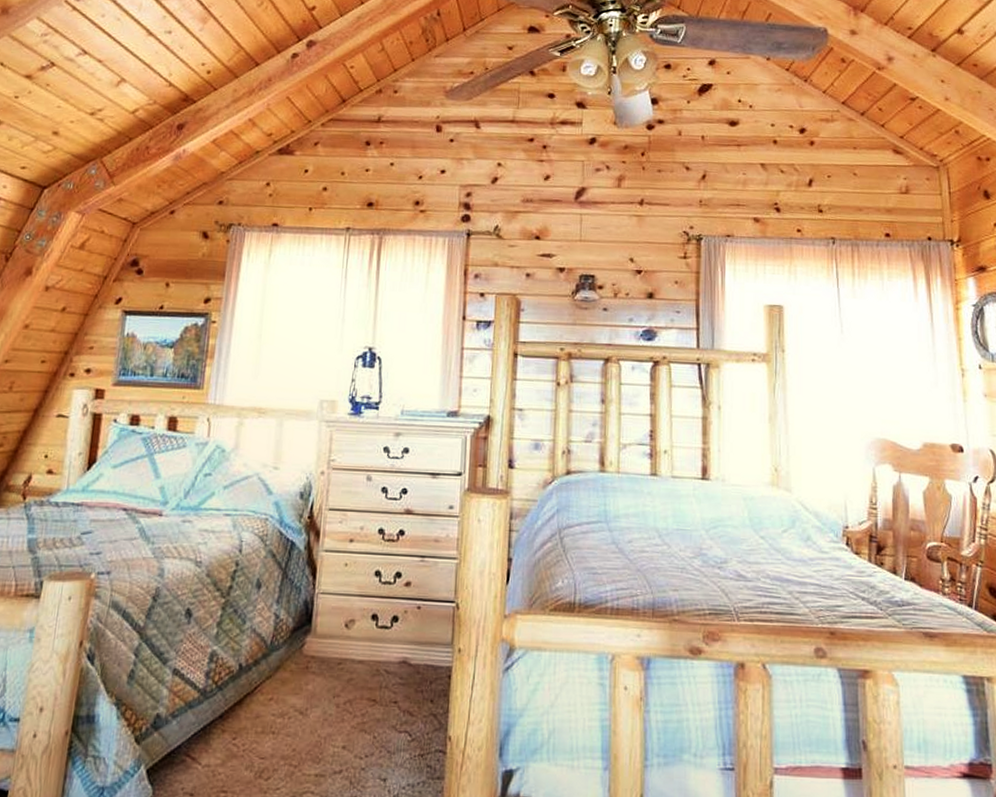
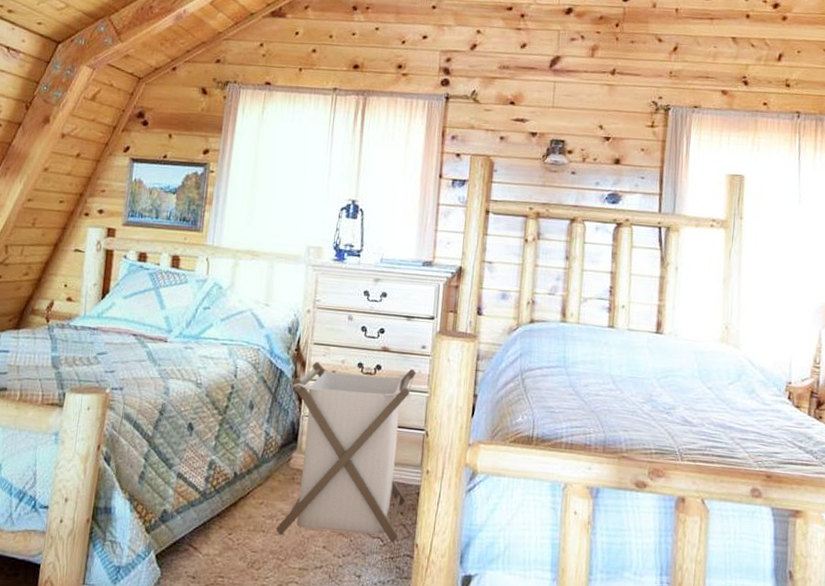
laundry basket: none [287,530,444,736] -> present [276,362,417,542]

